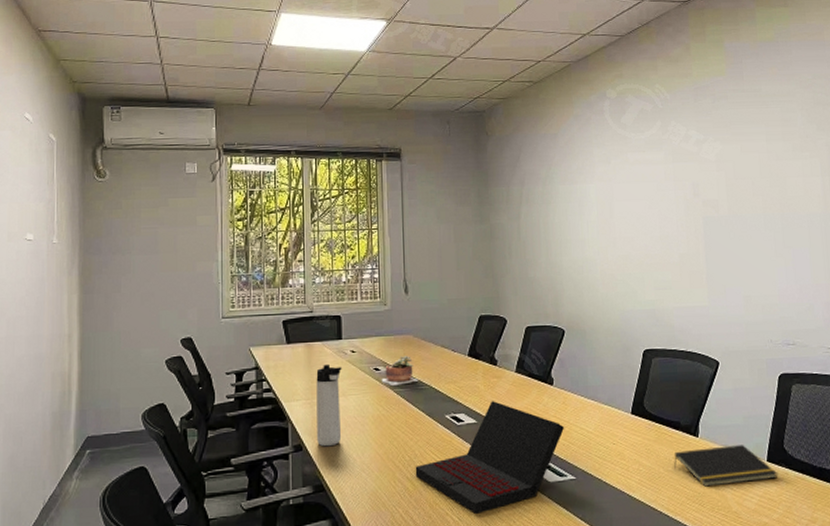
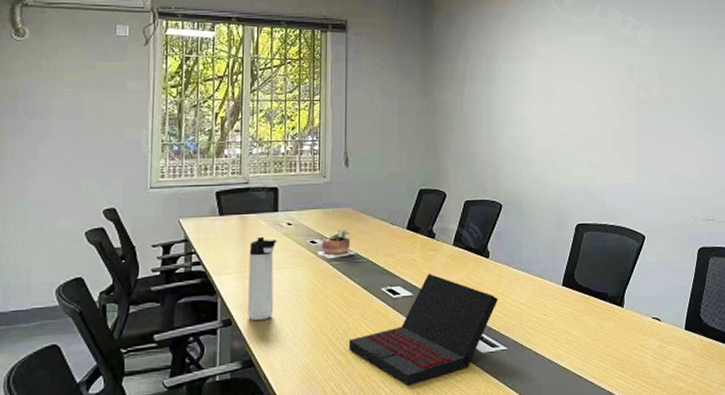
notepad: present [674,445,778,487] -> none [600,314,694,355]

